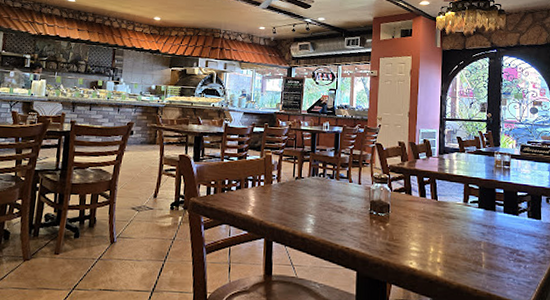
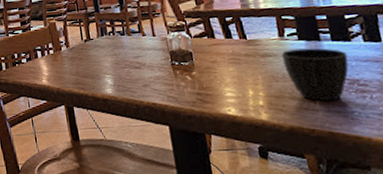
cup: none [463,215,514,266] -> present [281,48,349,101]

